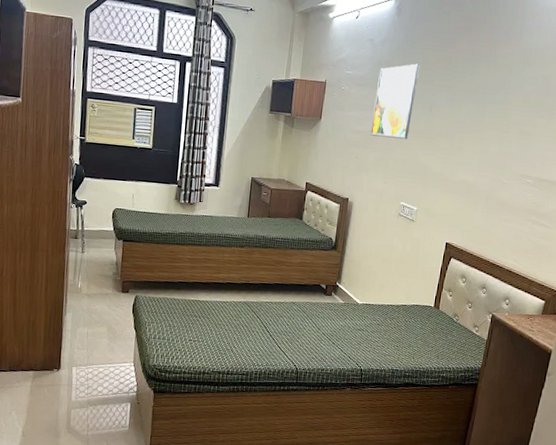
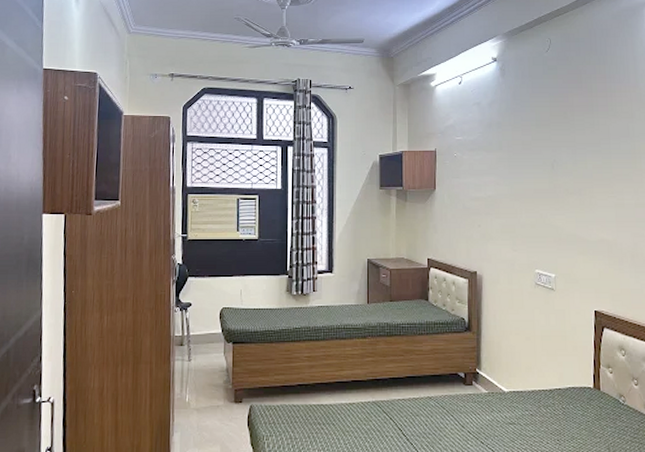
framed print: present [370,63,420,139] -> none [490,122,534,201]

